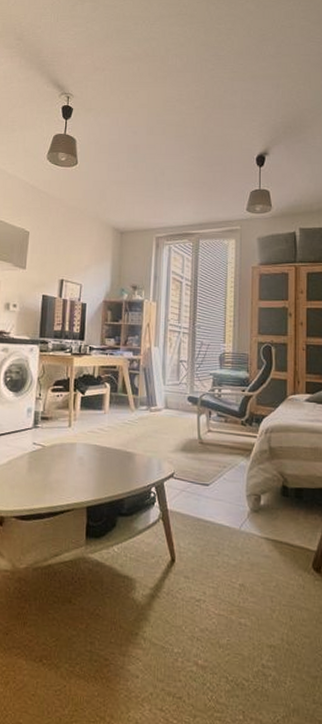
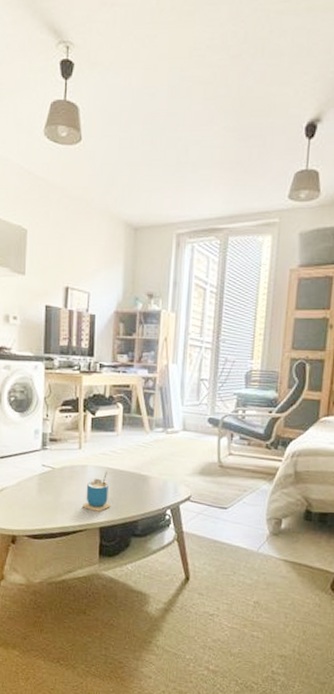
cup: none [71,448,98,490] -> present [83,471,110,512]

